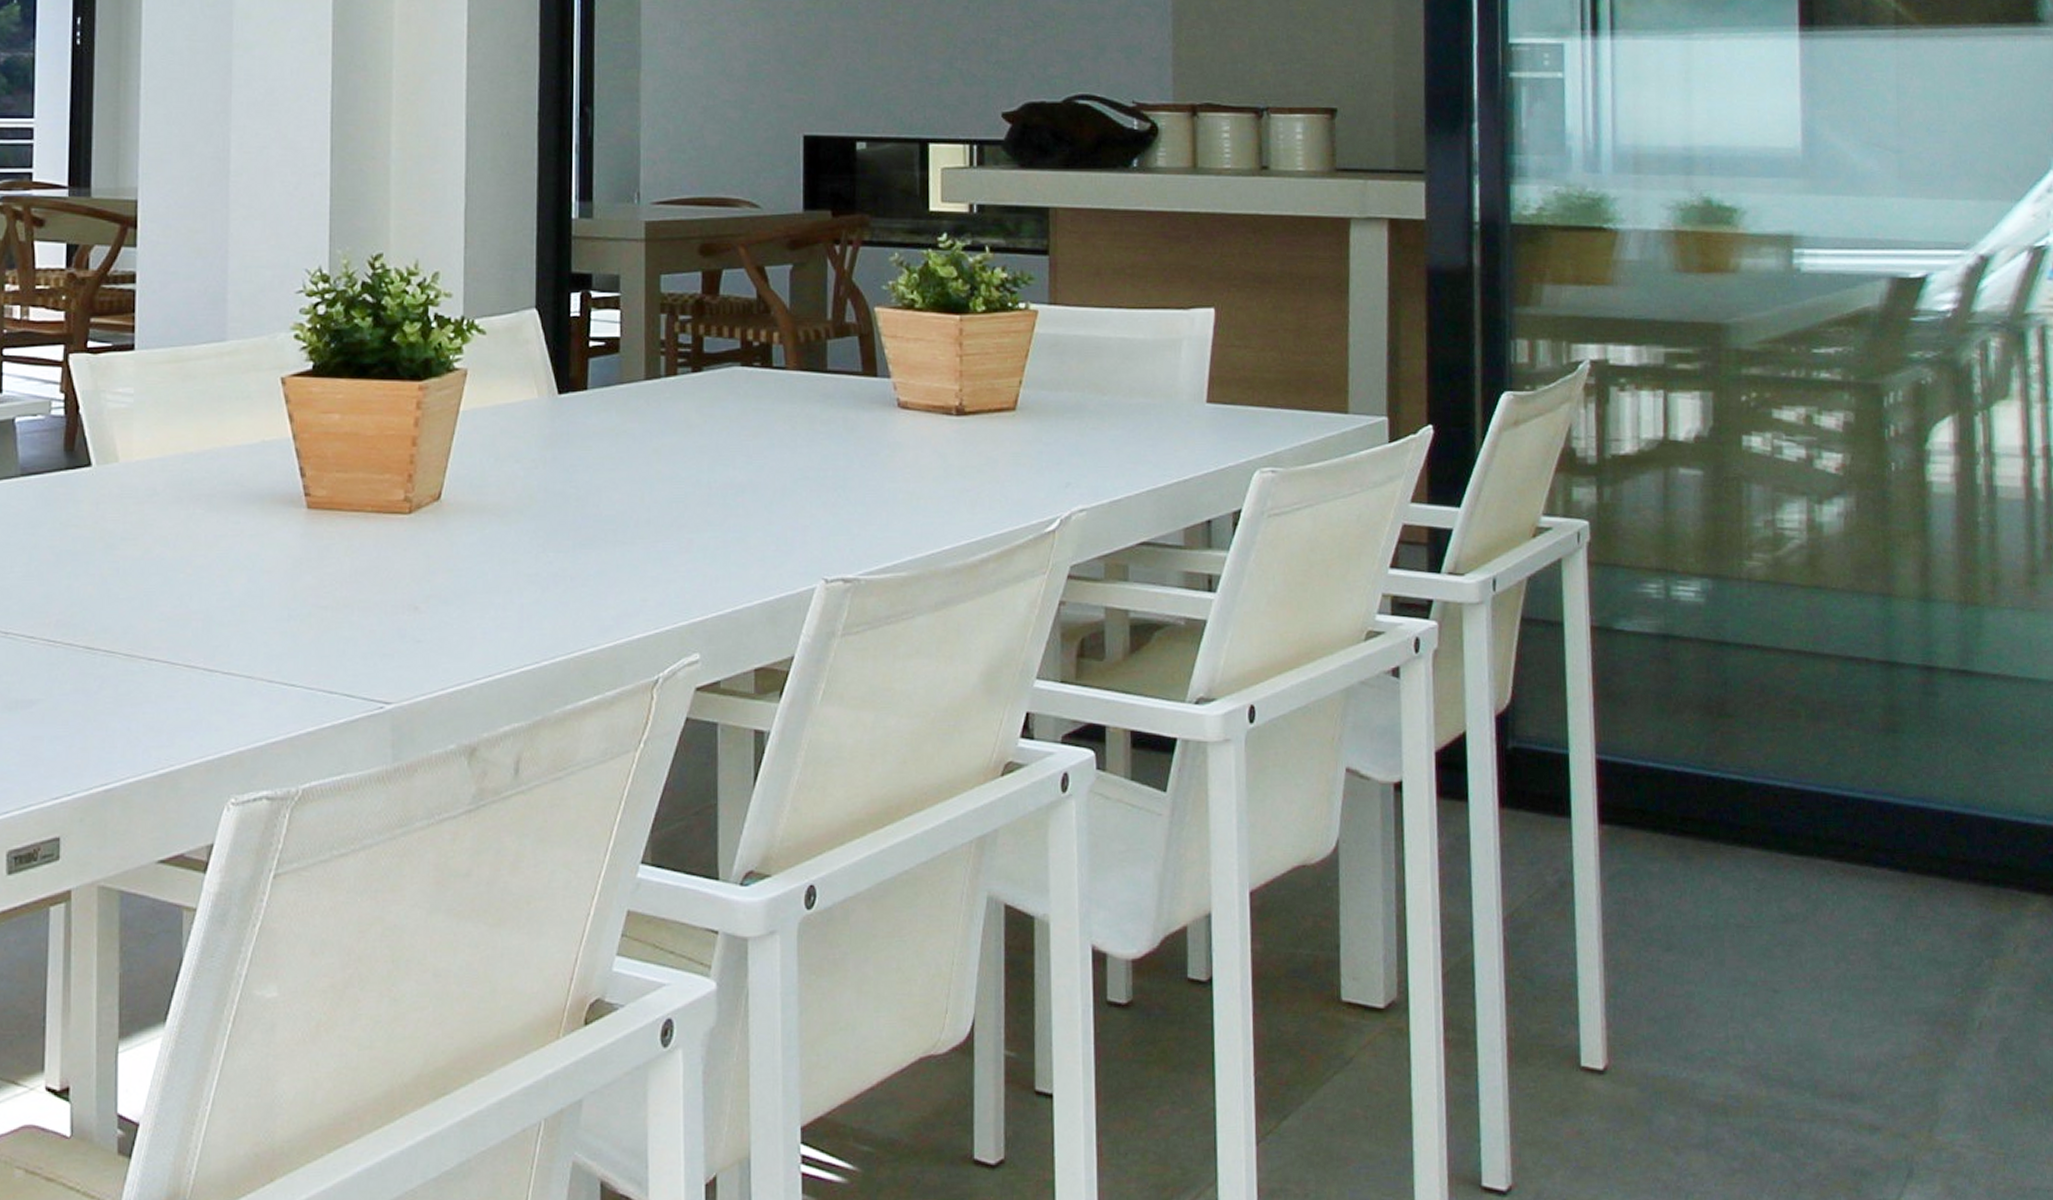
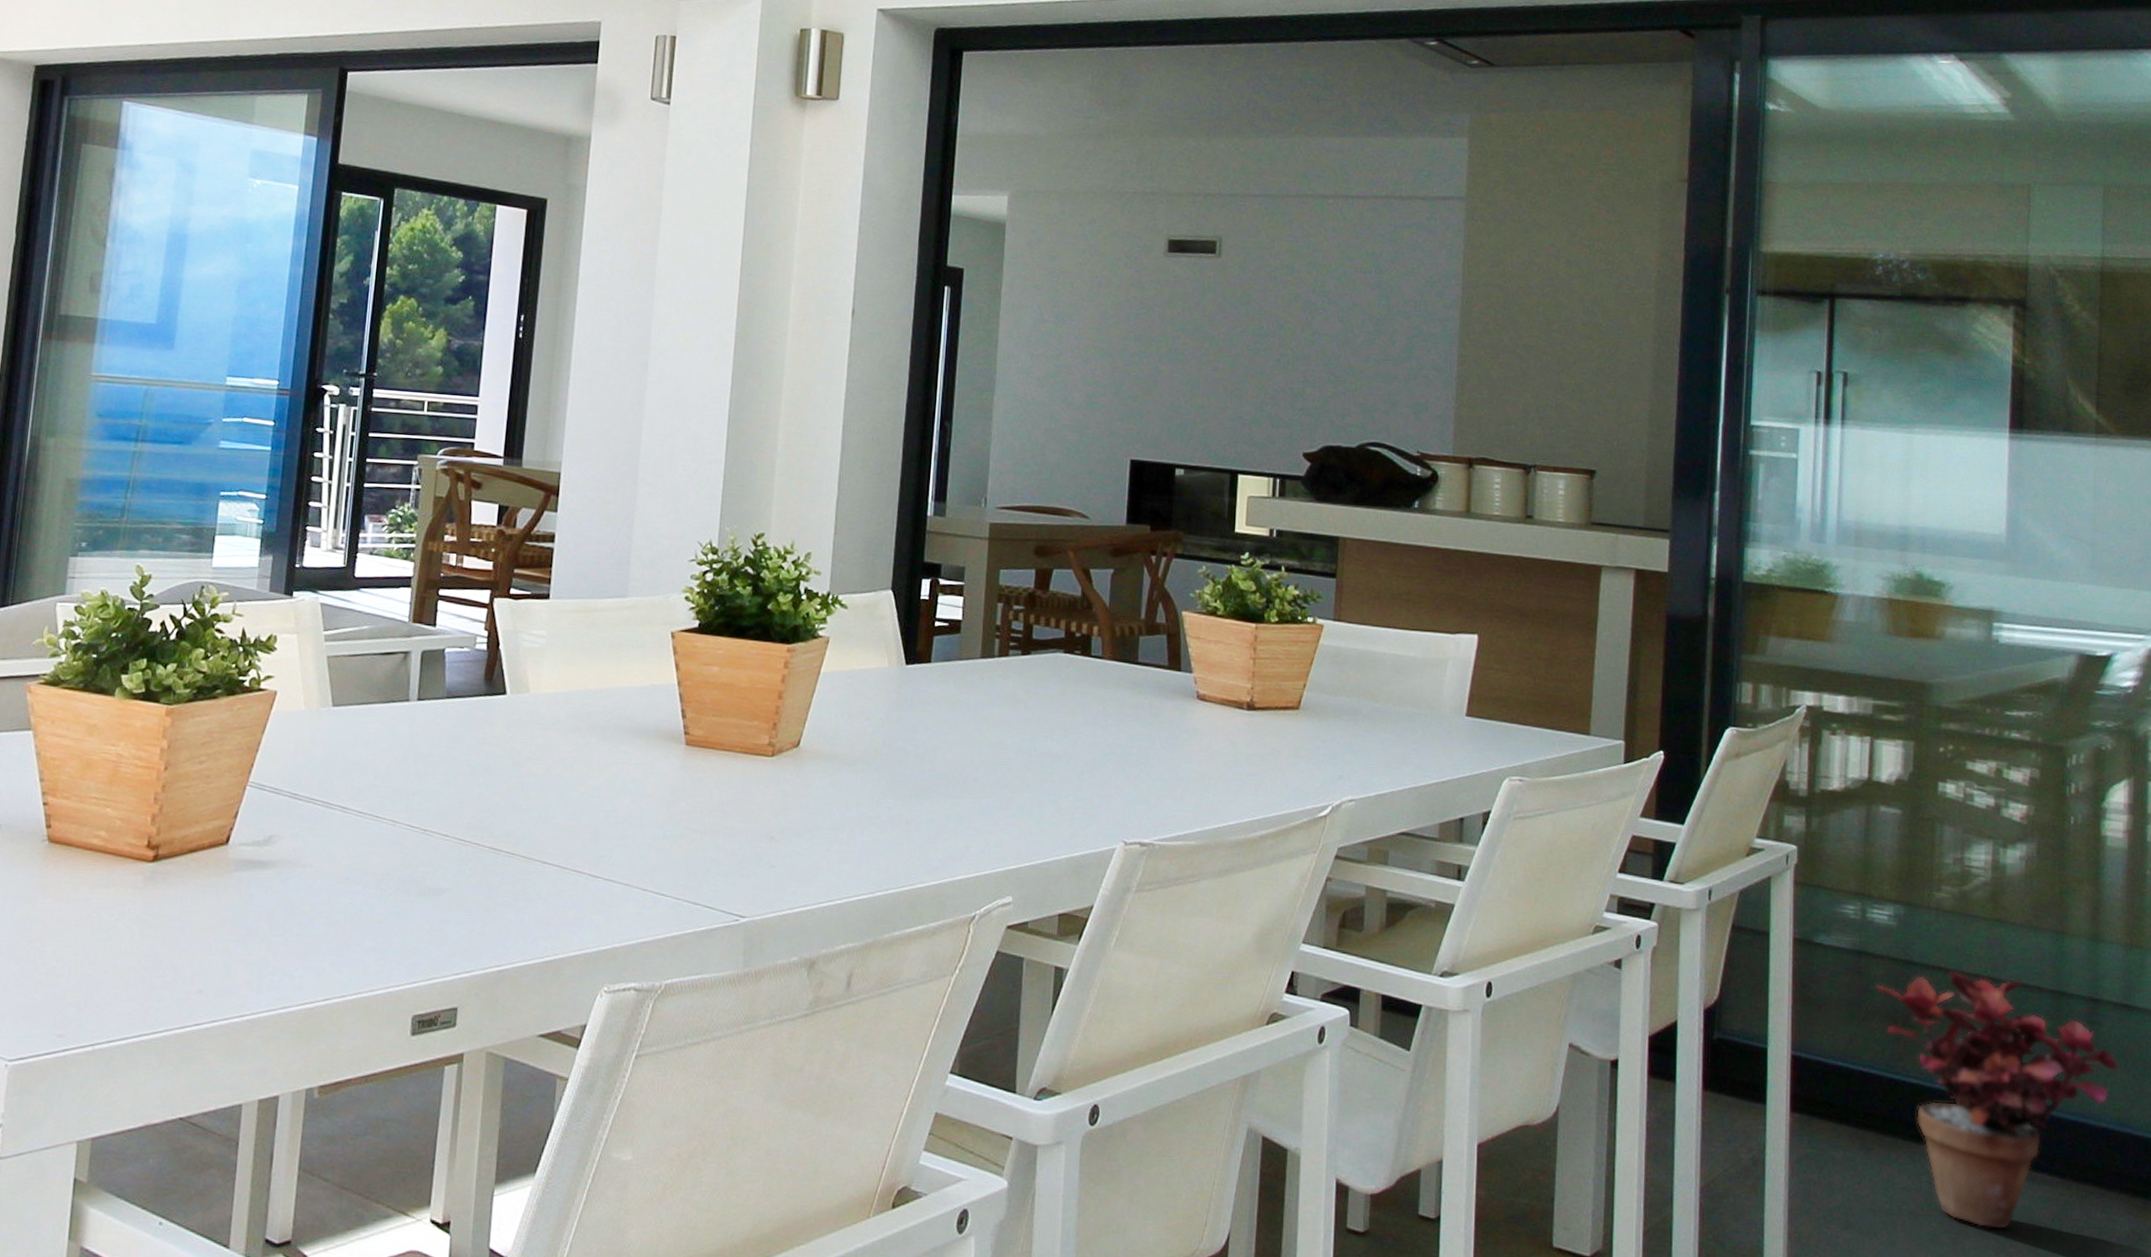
potted plant: none [1685,648,1961,937] -> present [1875,971,2120,1231]

